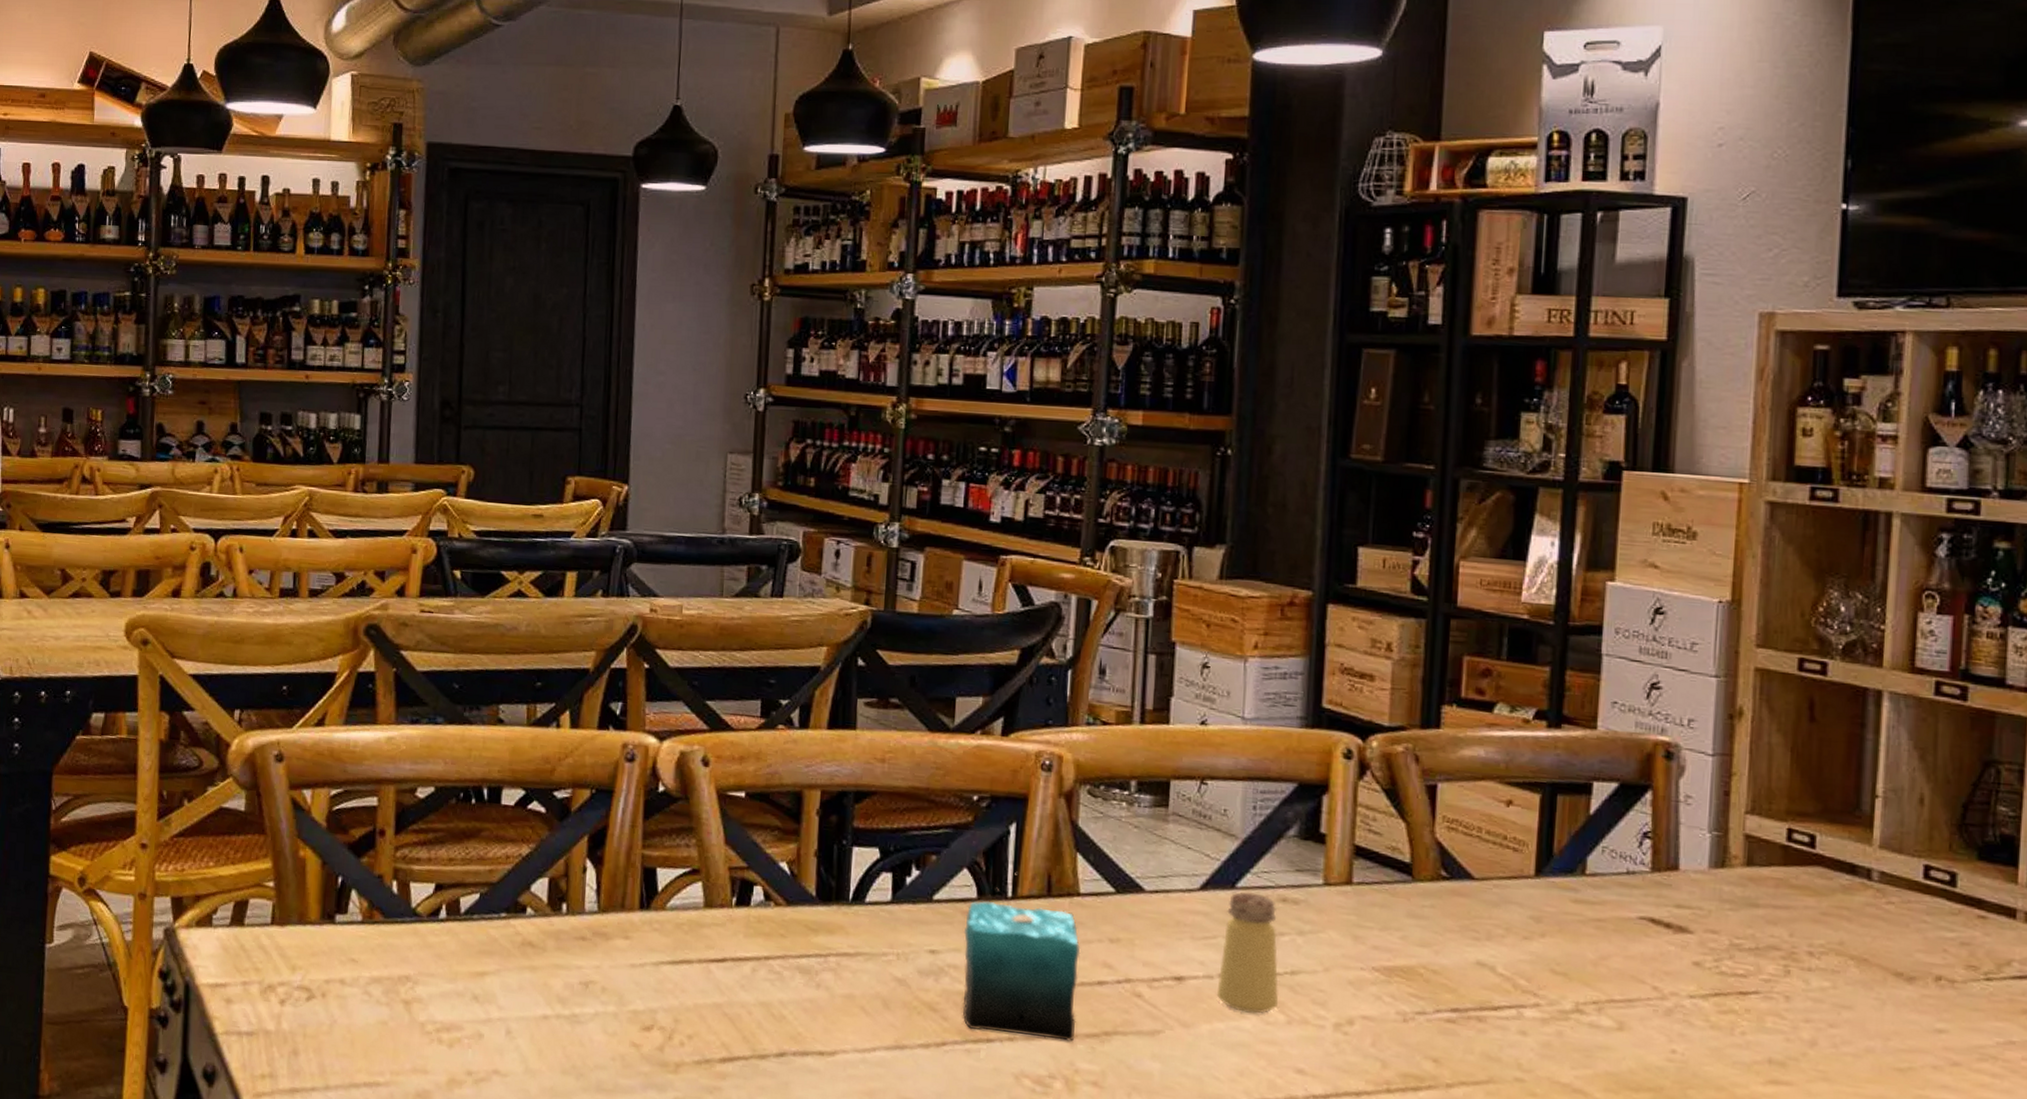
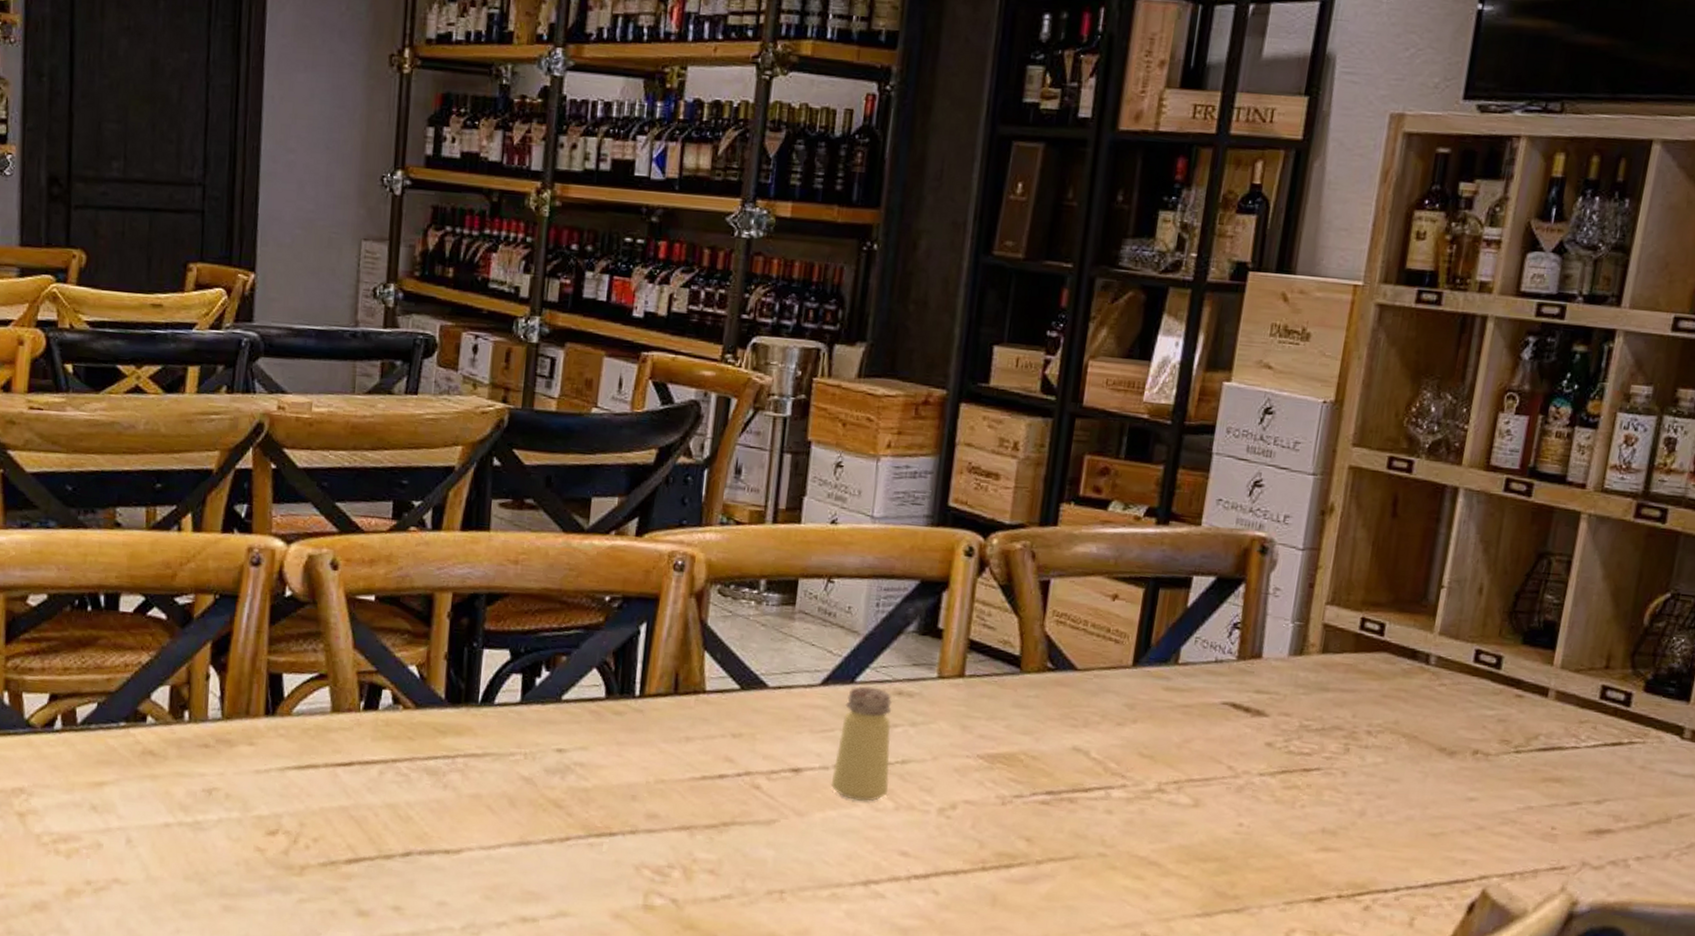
candle: present [963,871,1081,1042] -> none [587,671,704,833]

